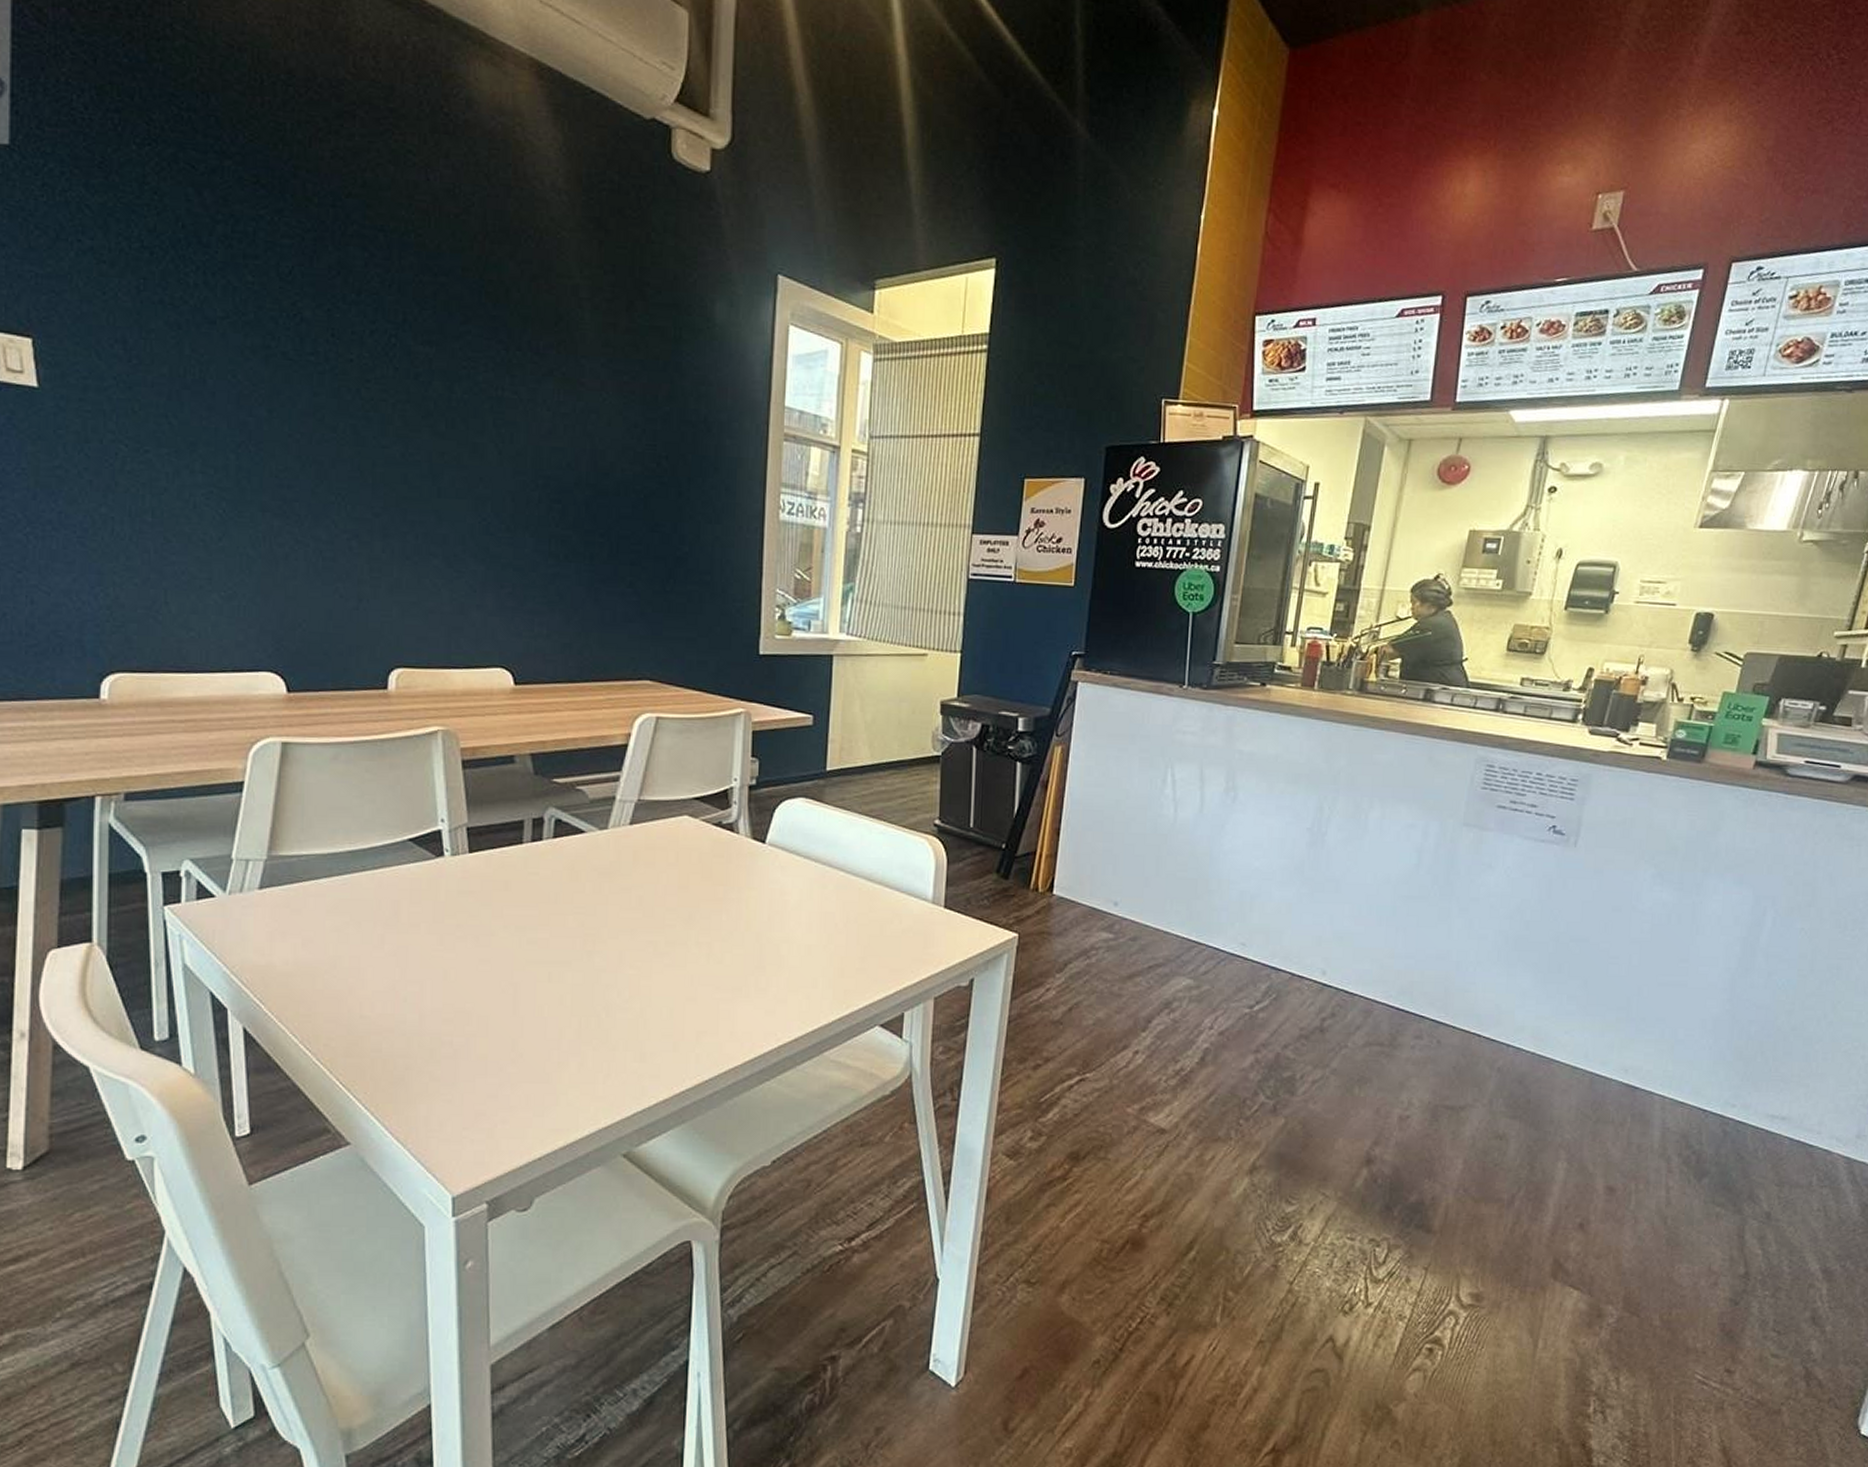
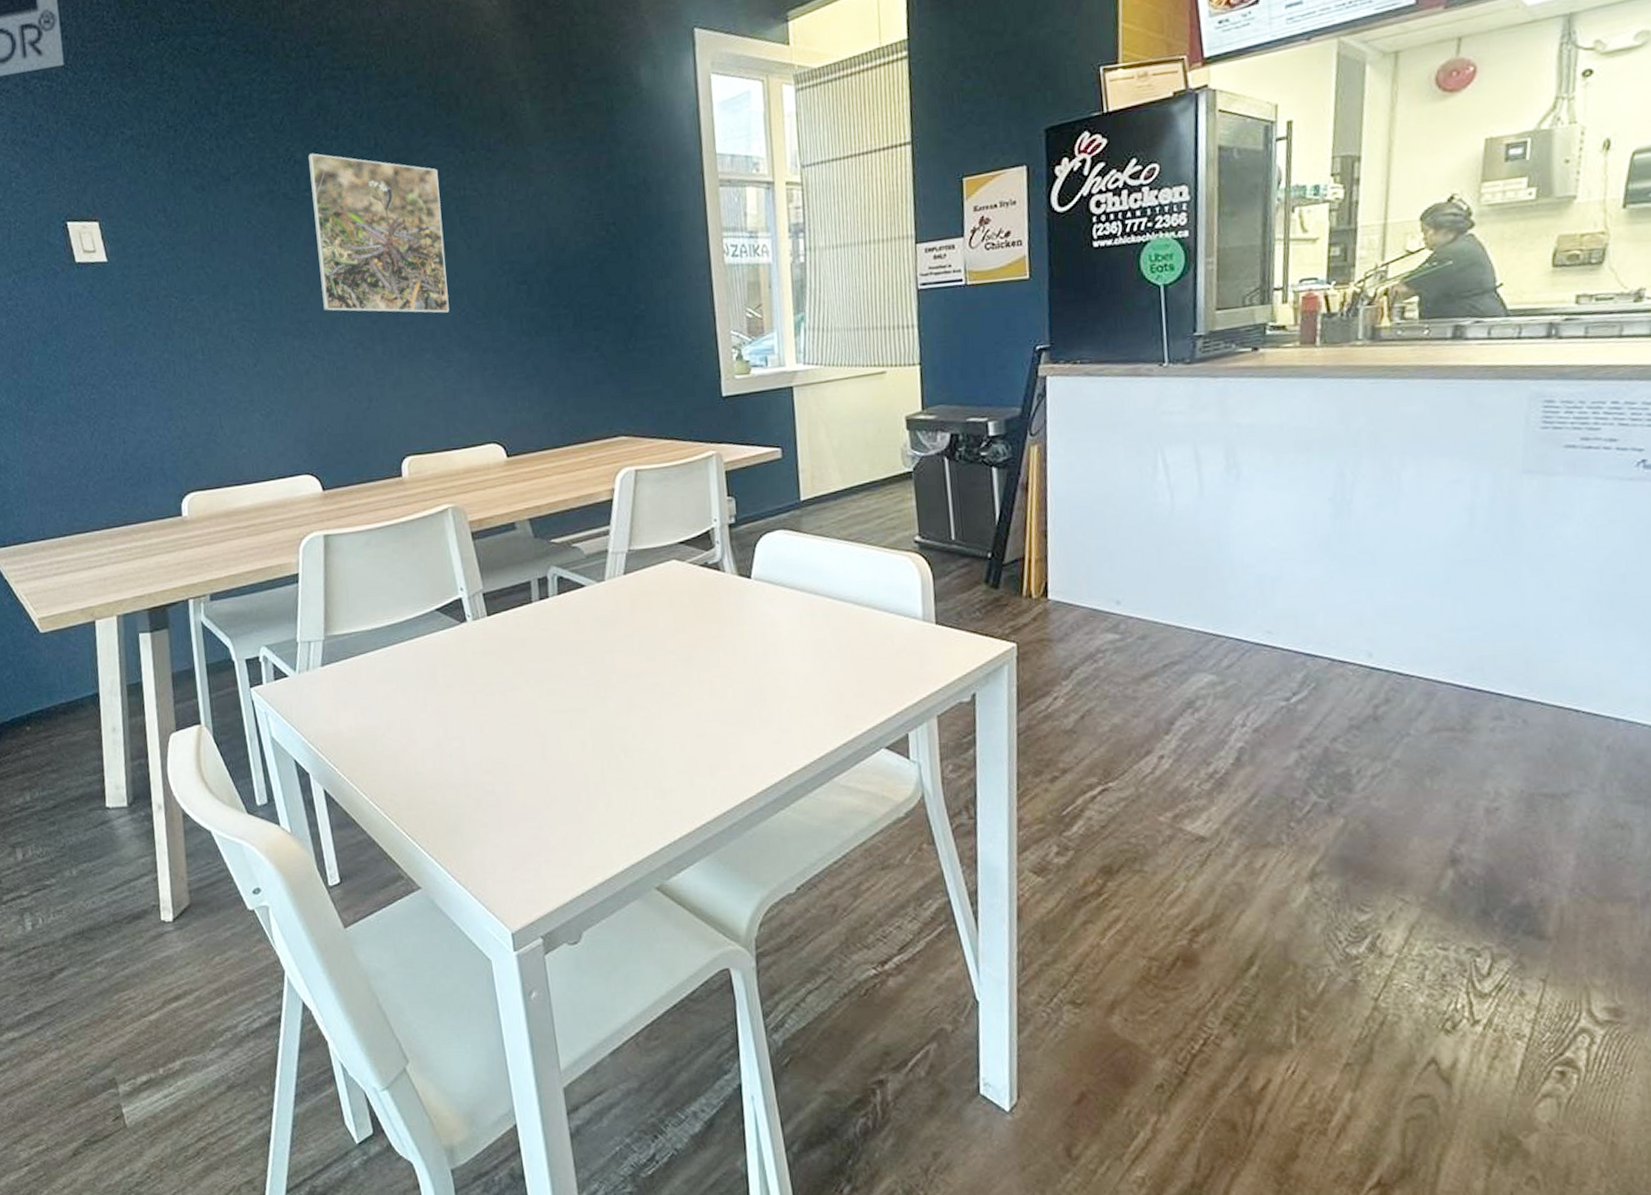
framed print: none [316,314,474,519] -> present [308,153,450,313]

